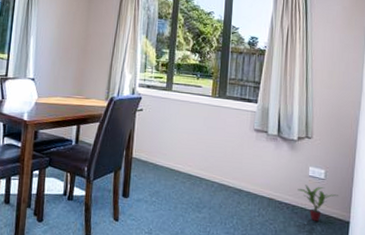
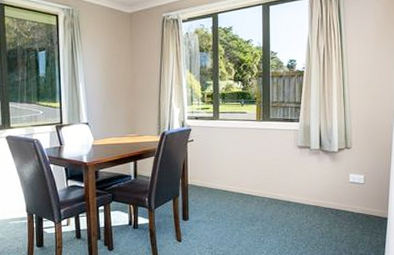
potted plant: present [297,184,338,221] -> none [340,190,377,221]

